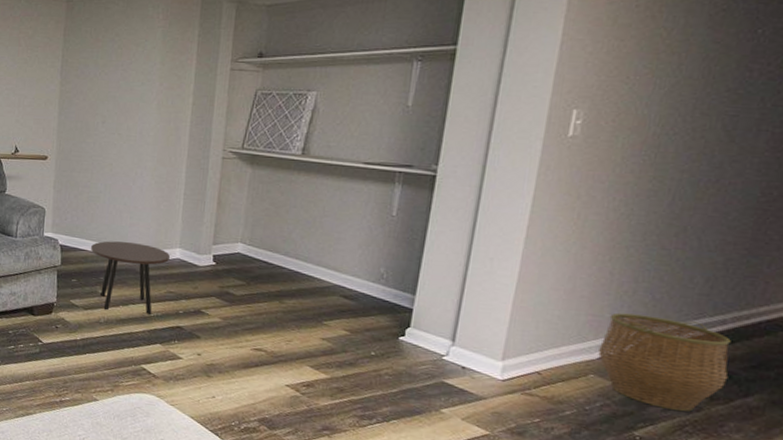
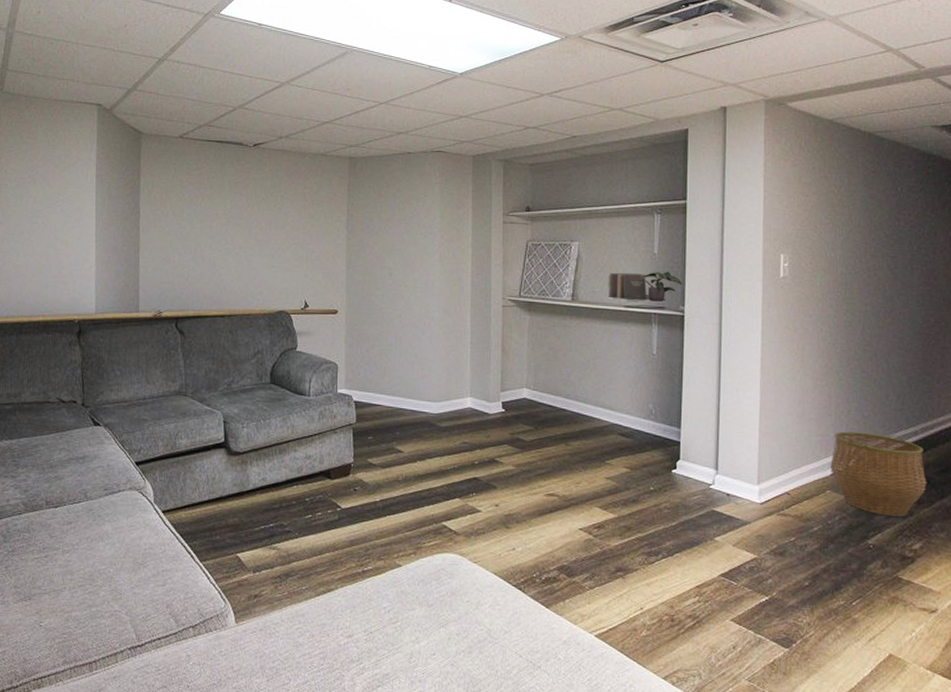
side table: present [91,241,170,316] -> none [386,394,462,469]
books: none [345,125,394,158] -> present [608,272,647,301]
potted plant: none [387,126,438,159] -> present [641,271,682,302]

